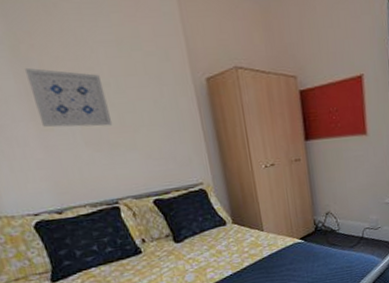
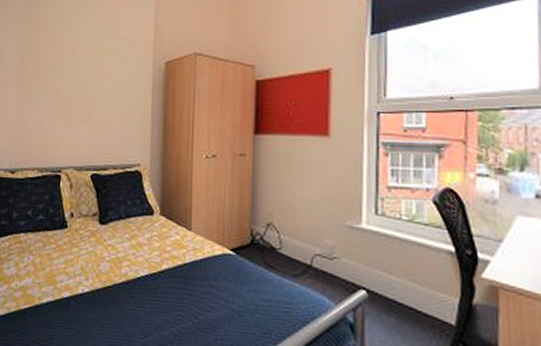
wall art: present [25,67,113,128] -> none [23,44,78,98]

